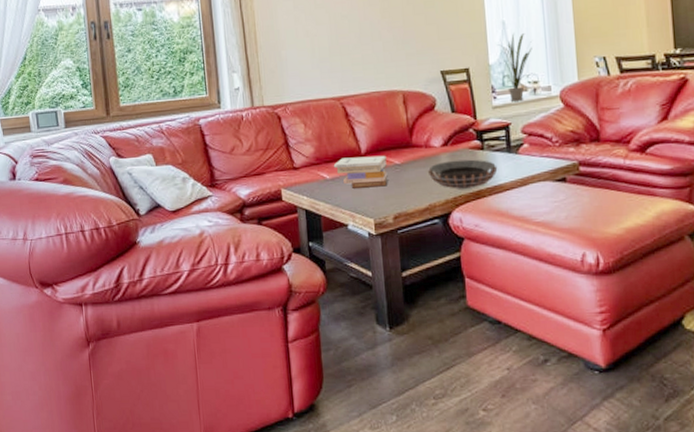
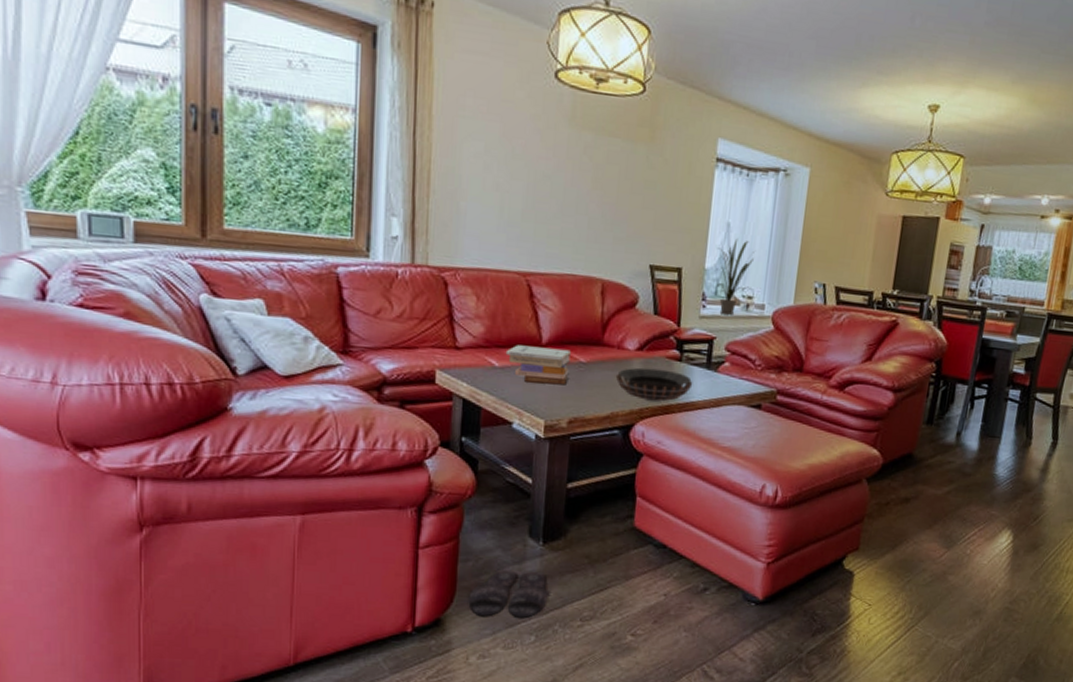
slippers: none [334,355,404,400] -> present [468,569,551,619]

